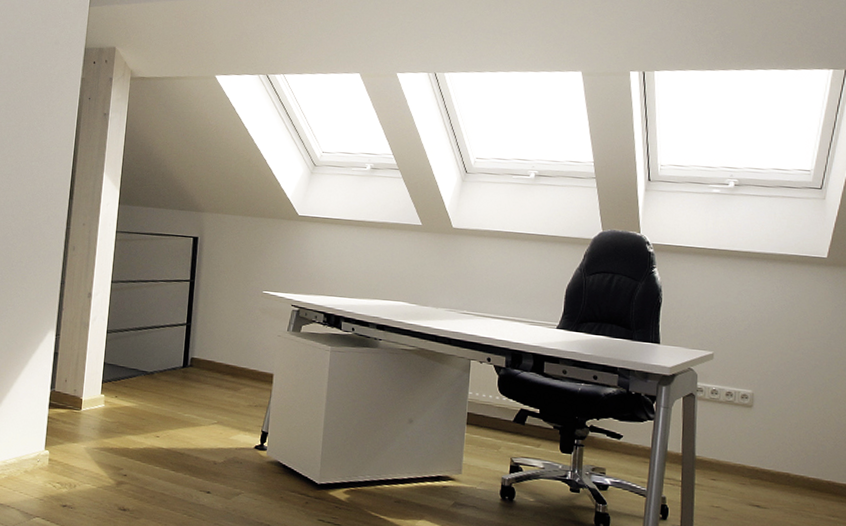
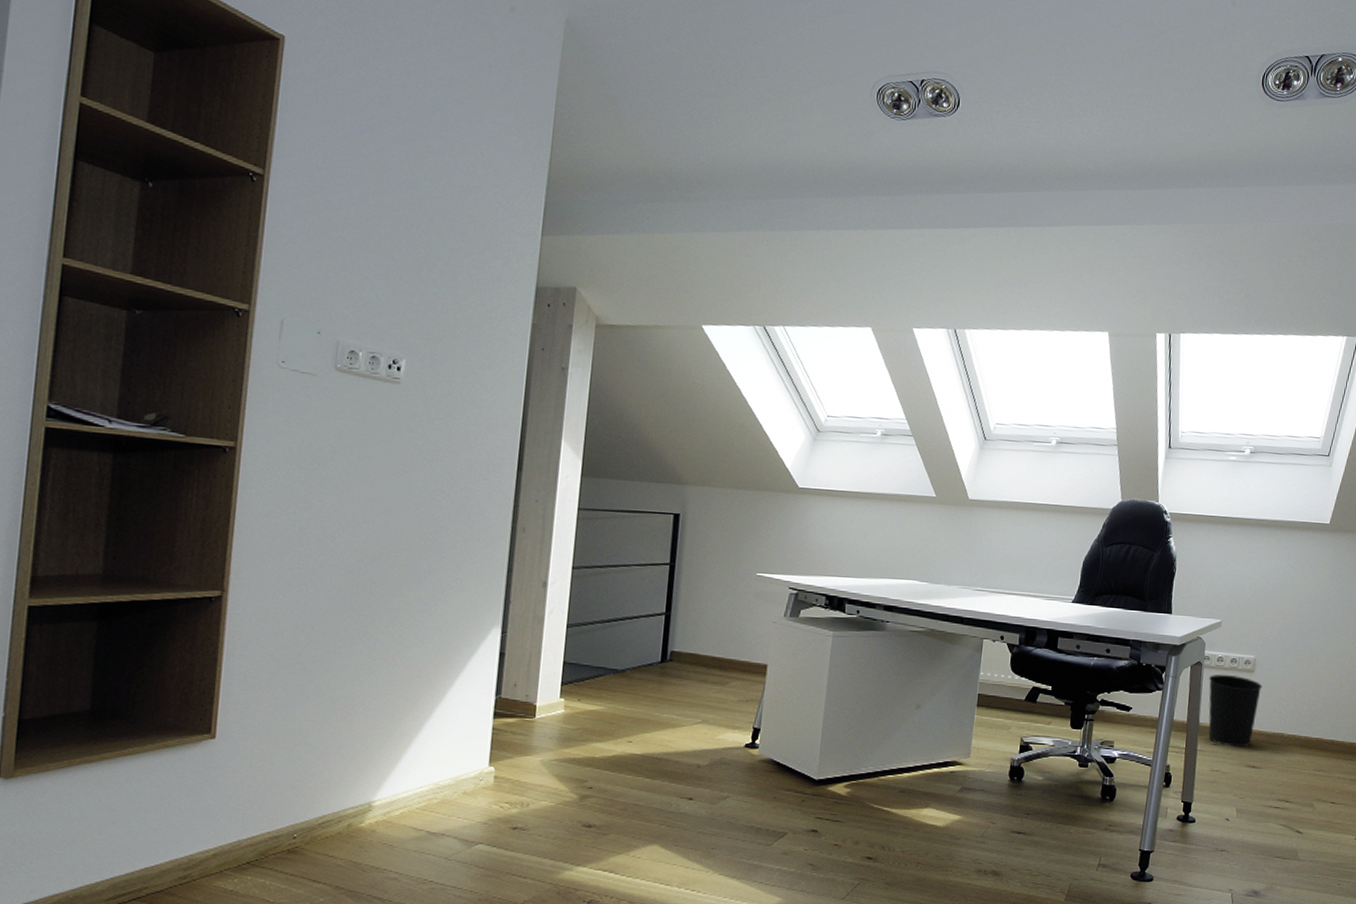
wastebasket: none [702,407,763,485] -> present [1208,674,1262,747]

